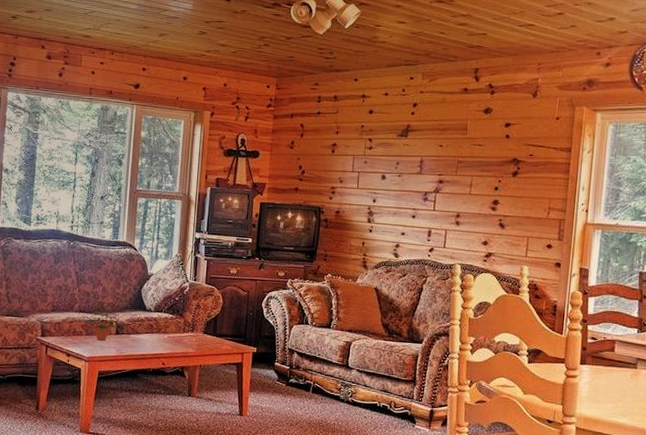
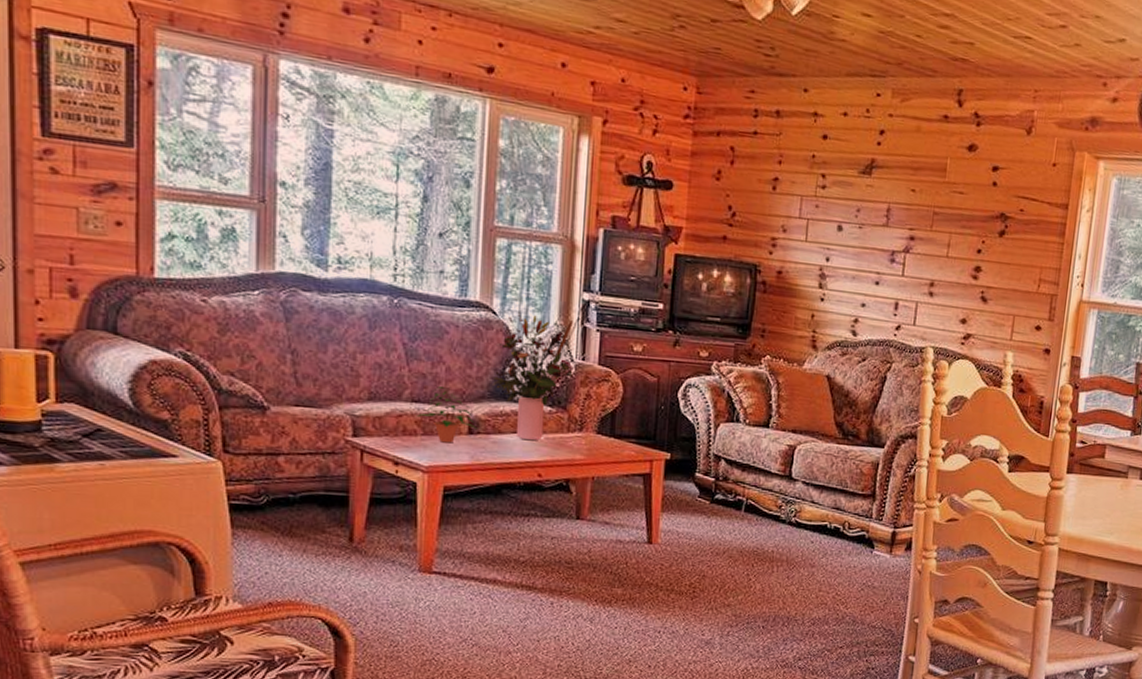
bouquet: none [133,248,188,339] -> present [493,312,573,441]

